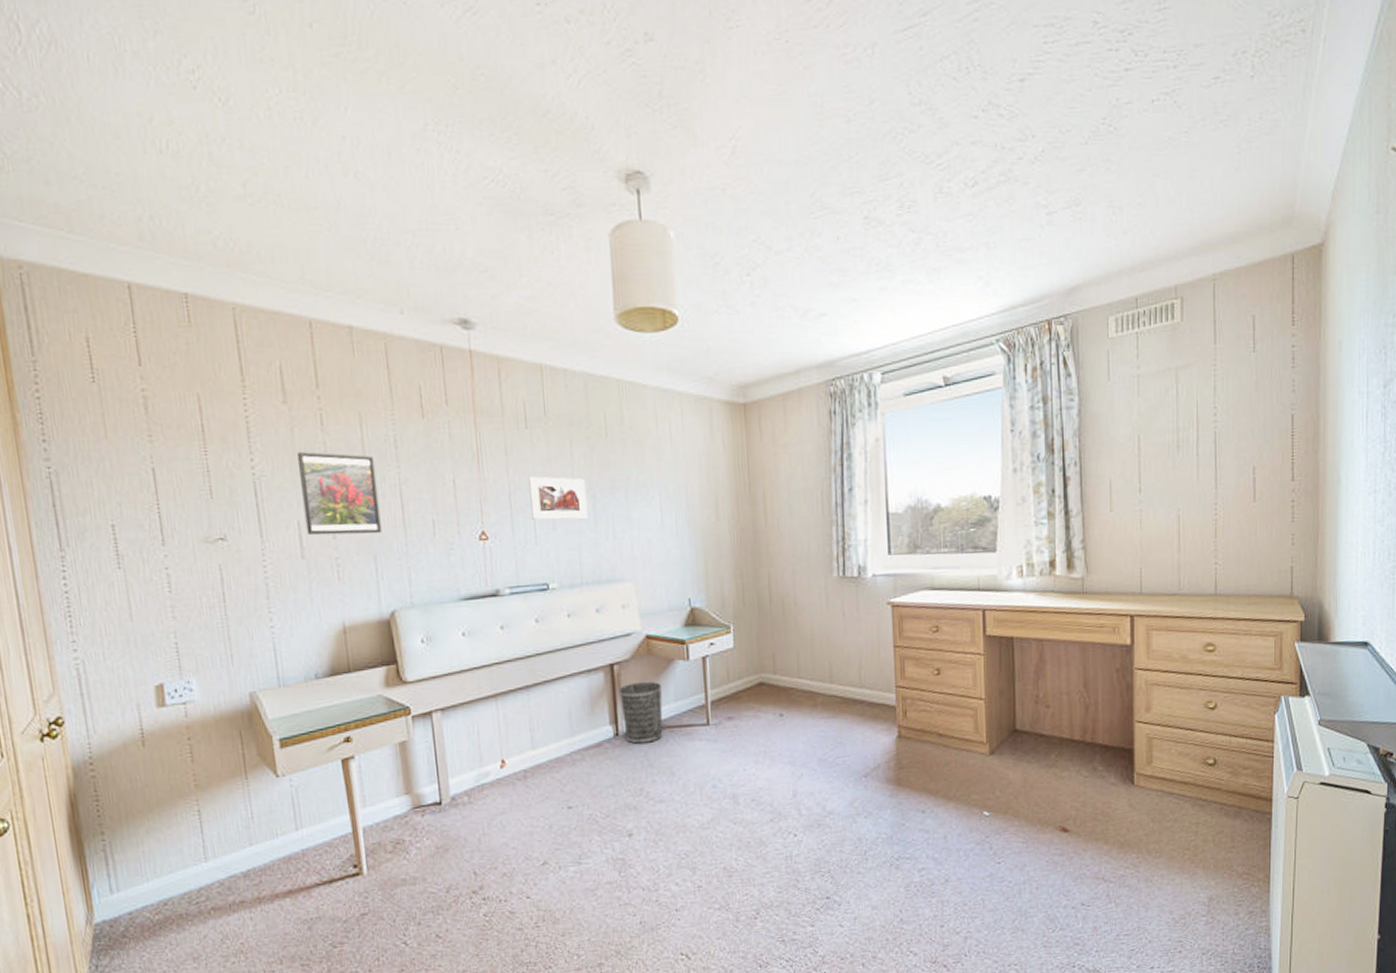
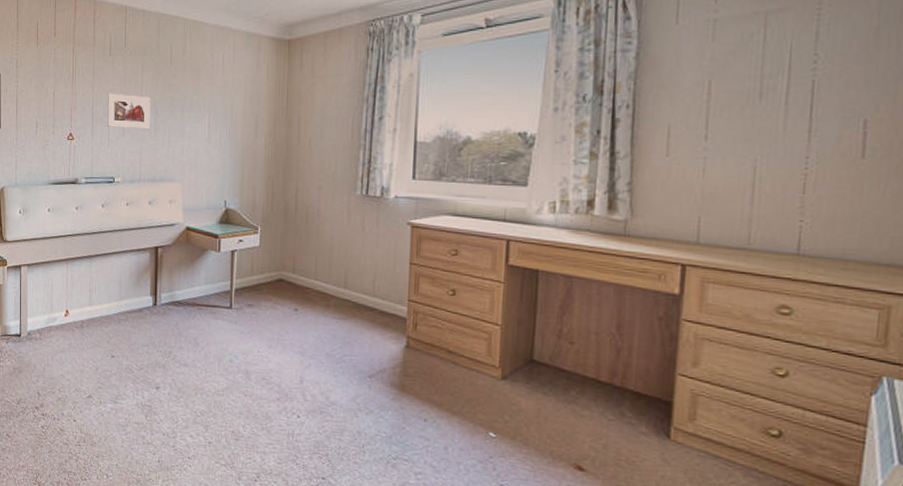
wastebasket: present [619,682,663,744] -> none [160,265,195,315]

